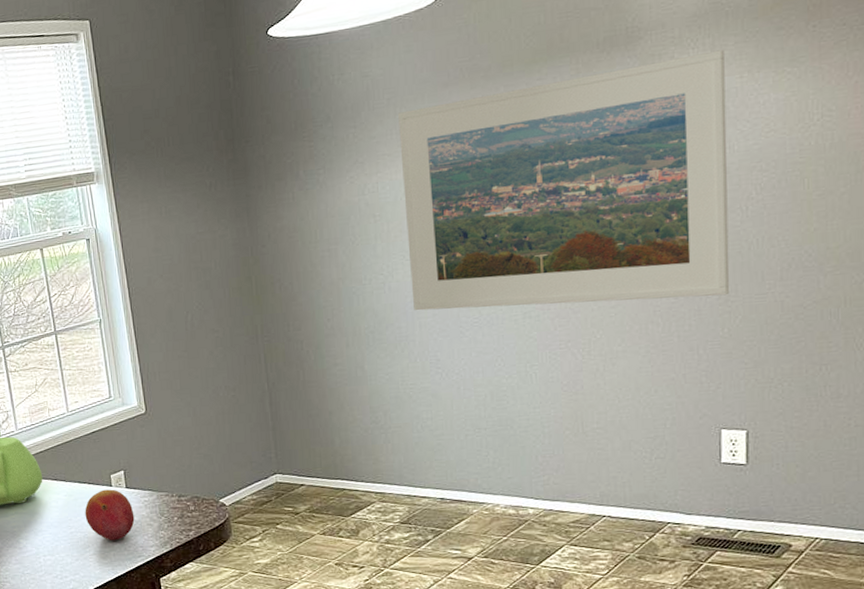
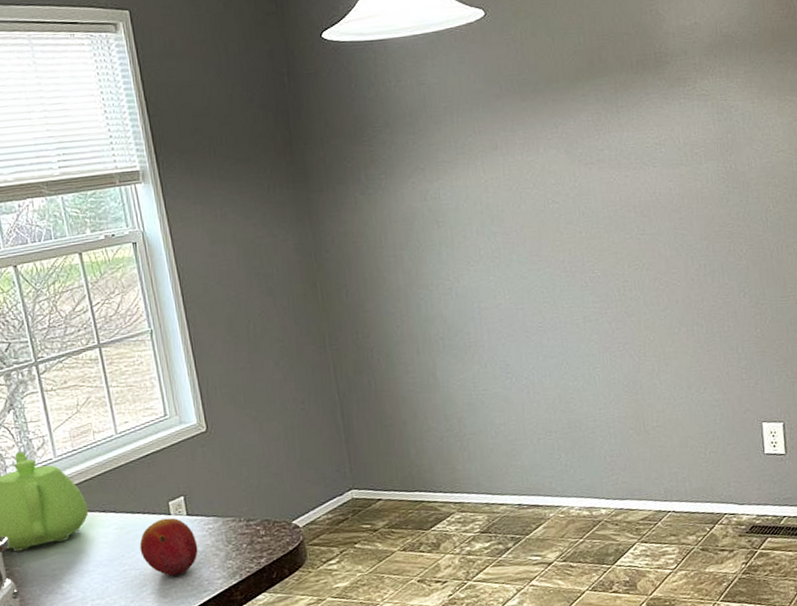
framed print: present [398,49,730,311] -> none [455,77,759,317]

